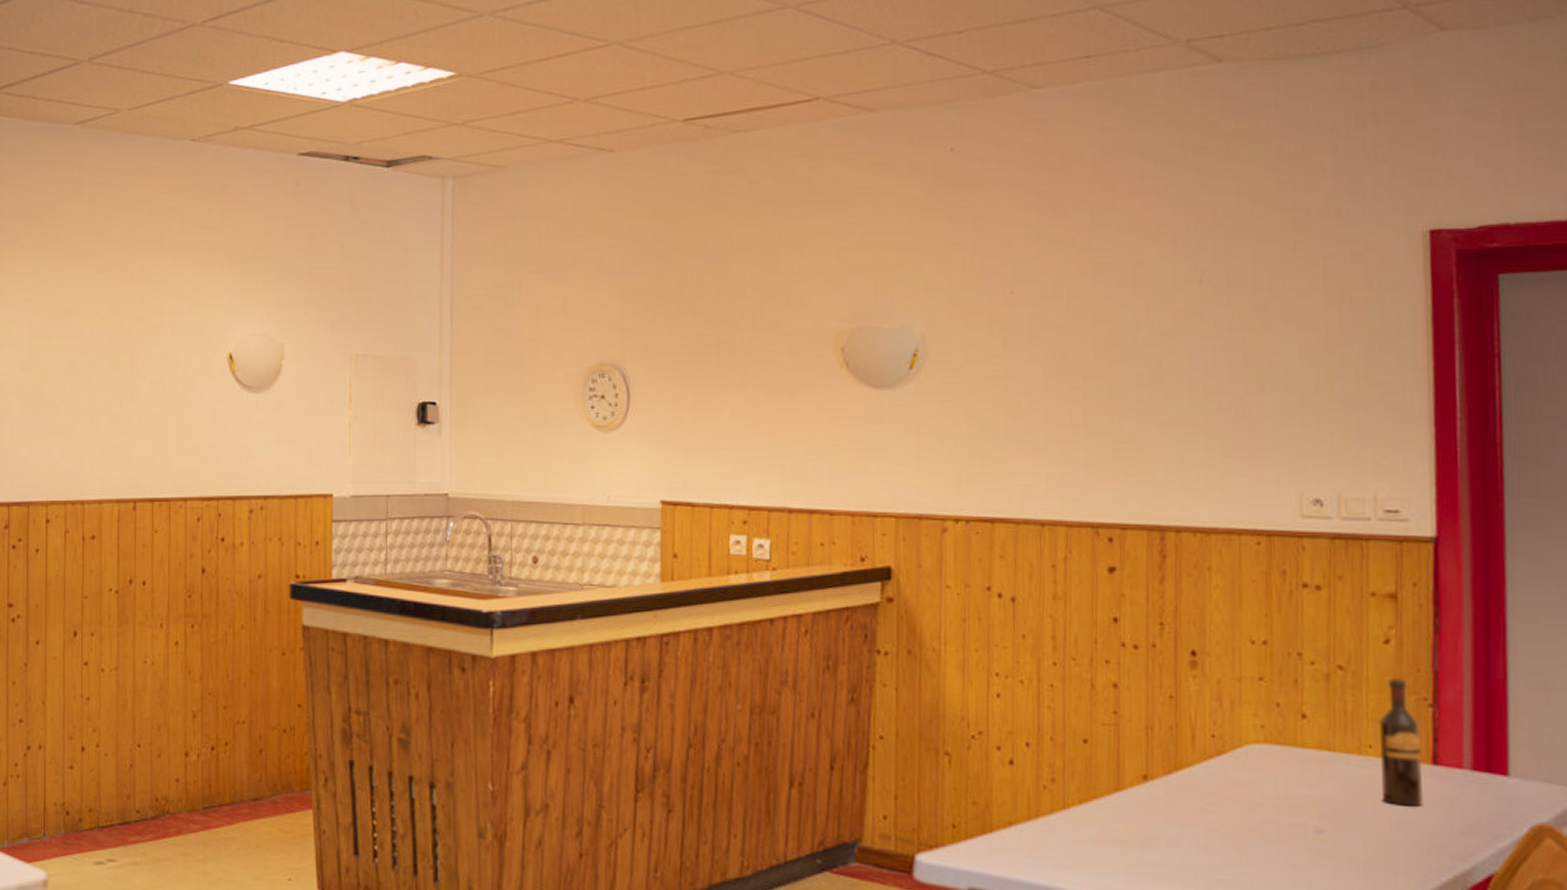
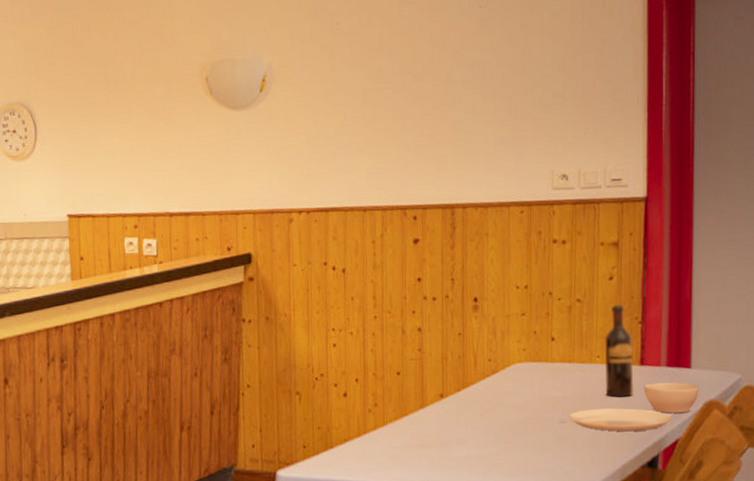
plate: none [1327,817,1482,857] -> present [568,408,671,432]
bowl: none [1439,791,1522,838] -> present [644,382,699,414]

